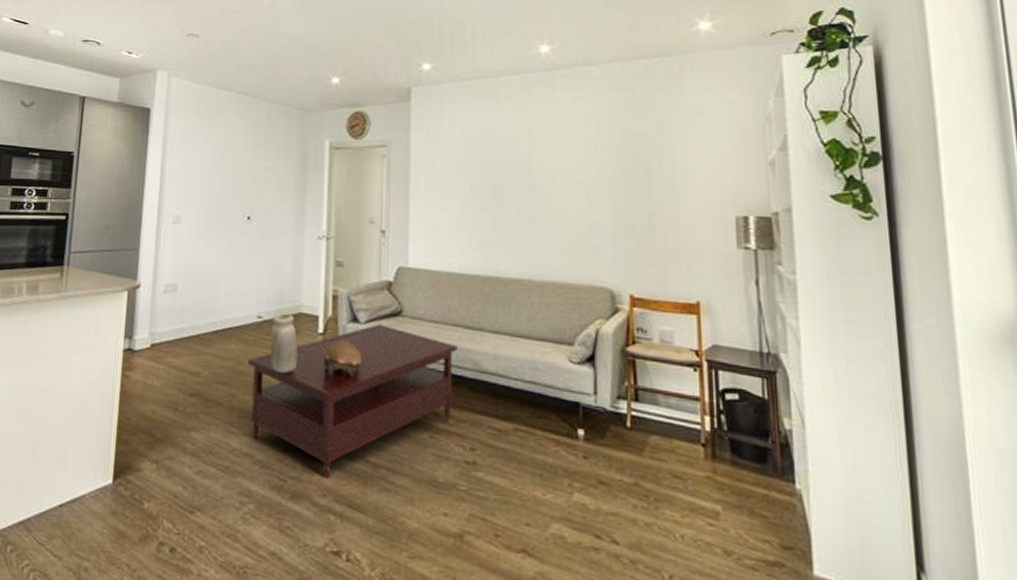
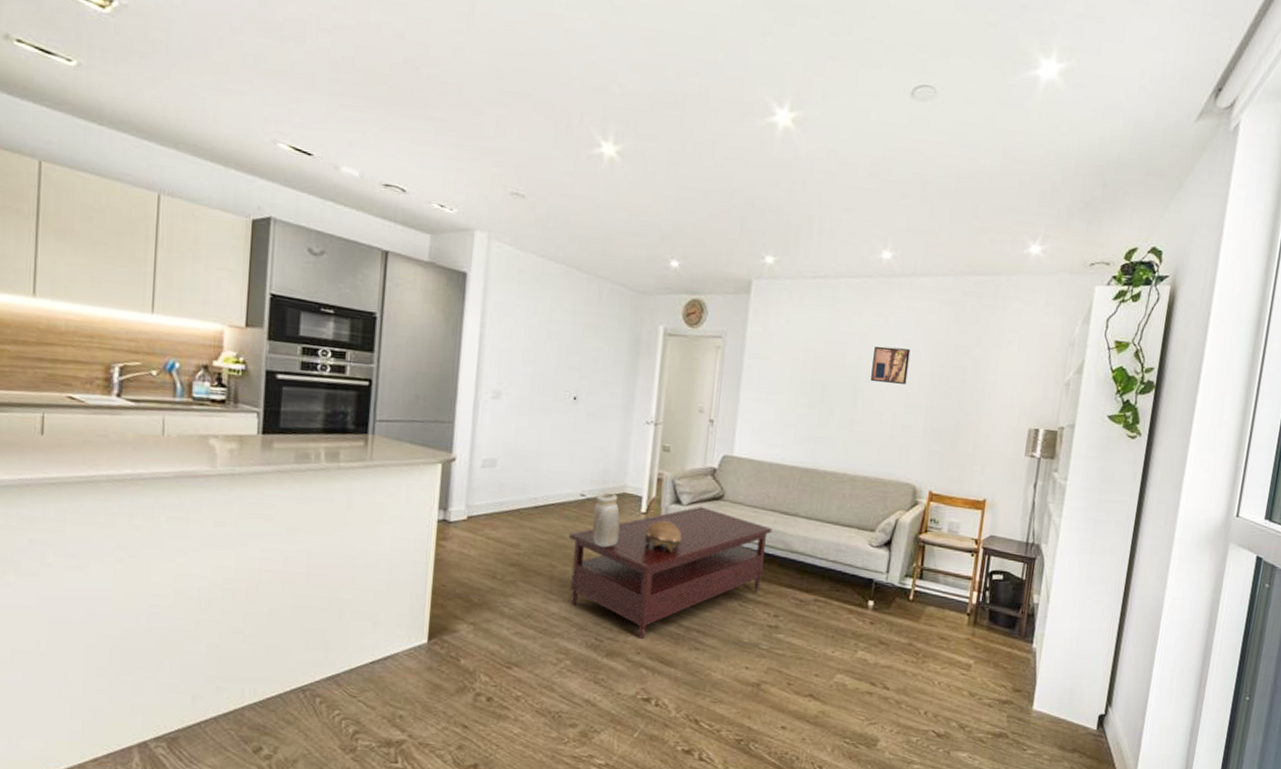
wall art: none [545,140,585,179] -> present [870,346,911,384]

